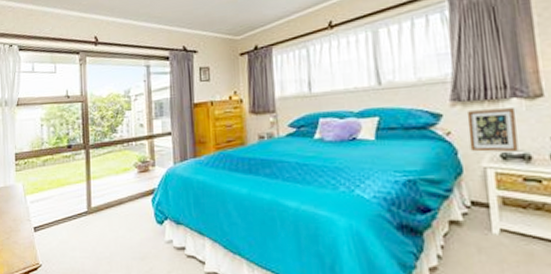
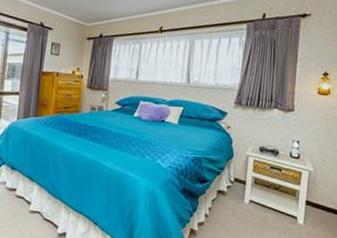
picture frame: present [466,108,519,152] -> none [241,113,275,148]

